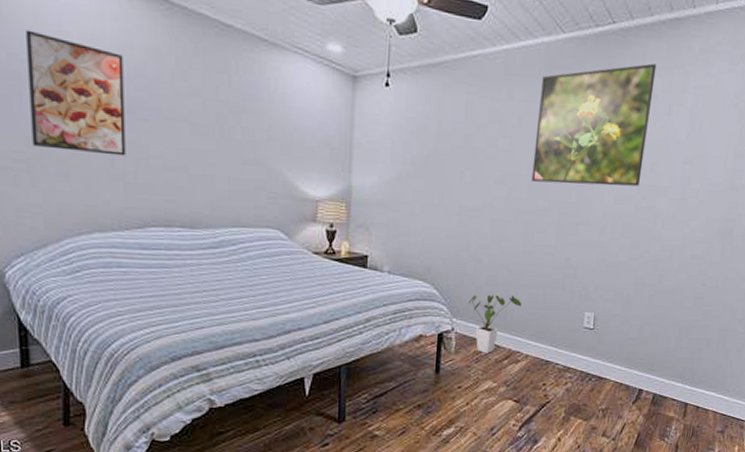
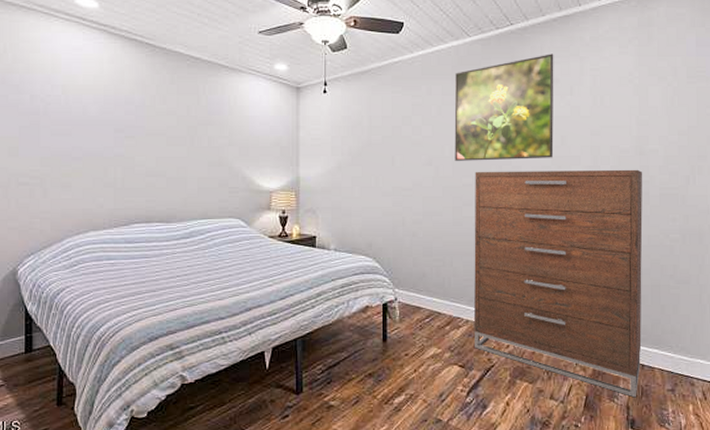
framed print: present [26,30,126,156] -> none [45,77,117,167]
house plant: present [468,294,522,353] -> none [408,264,458,321]
dresser: none [532,195,730,438] -> present [473,169,643,398]

